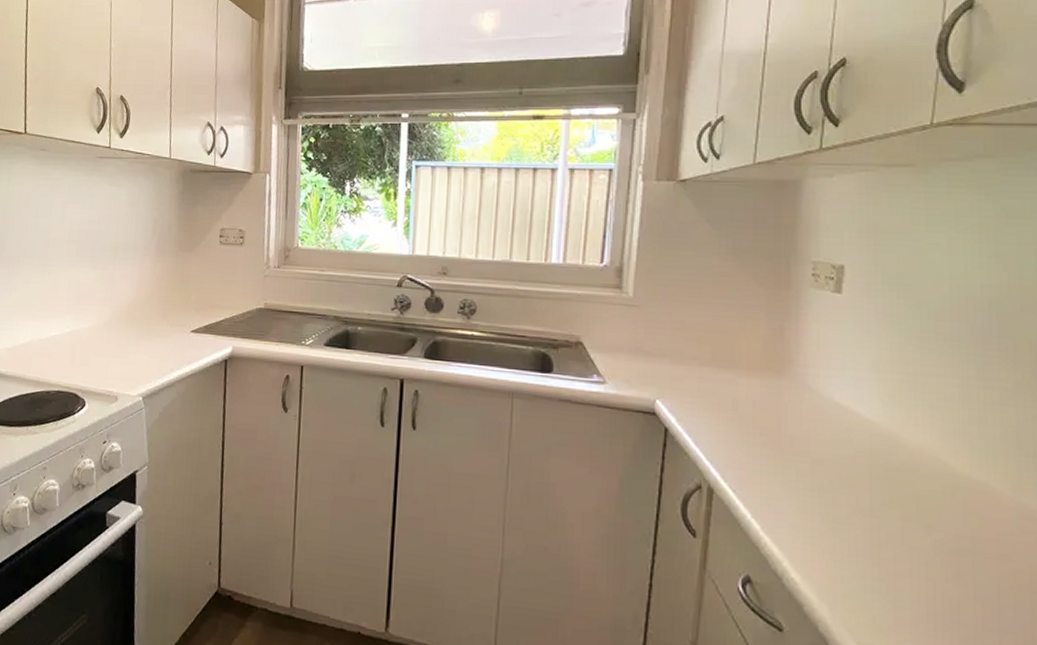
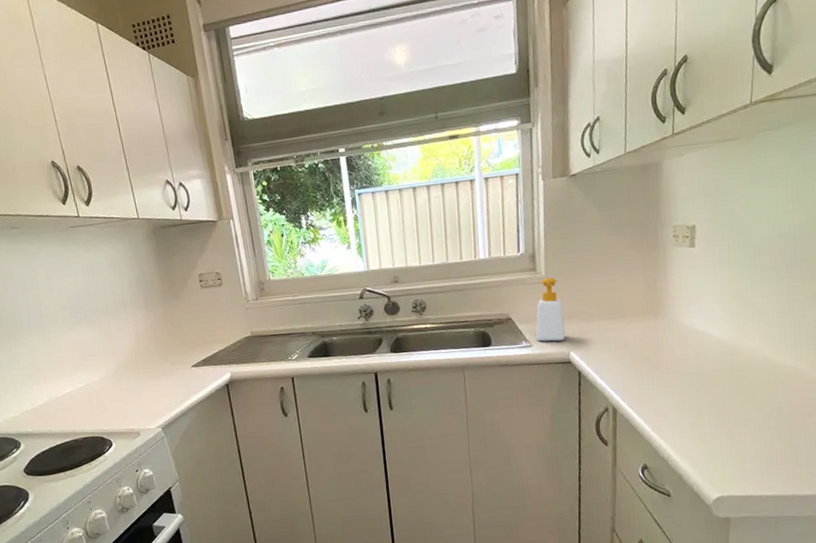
soap bottle: none [612,300,653,383] -> present [536,277,566,342]

